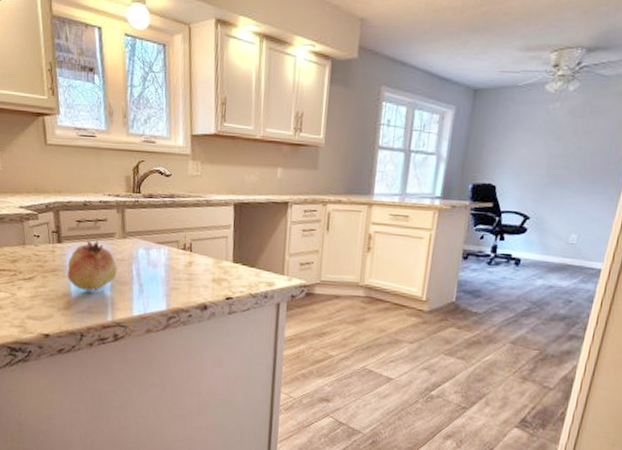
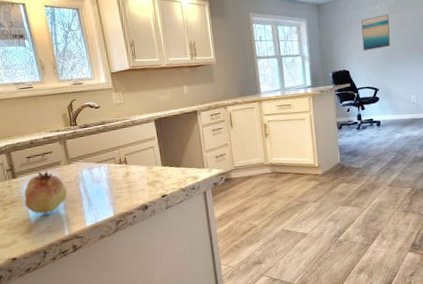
wall art: none [522,117,571,164] -> present [361,14,391,51]

